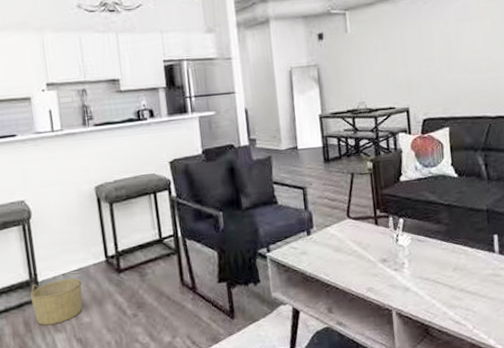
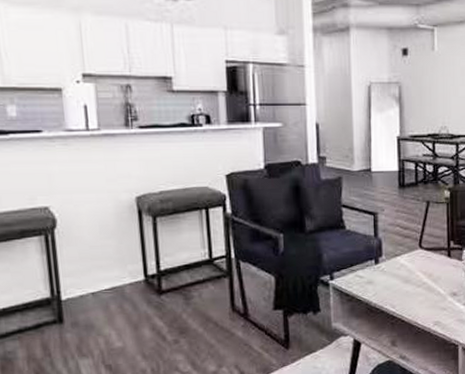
basket: present [29,278,83,326] -> none [50,298,116,350]

